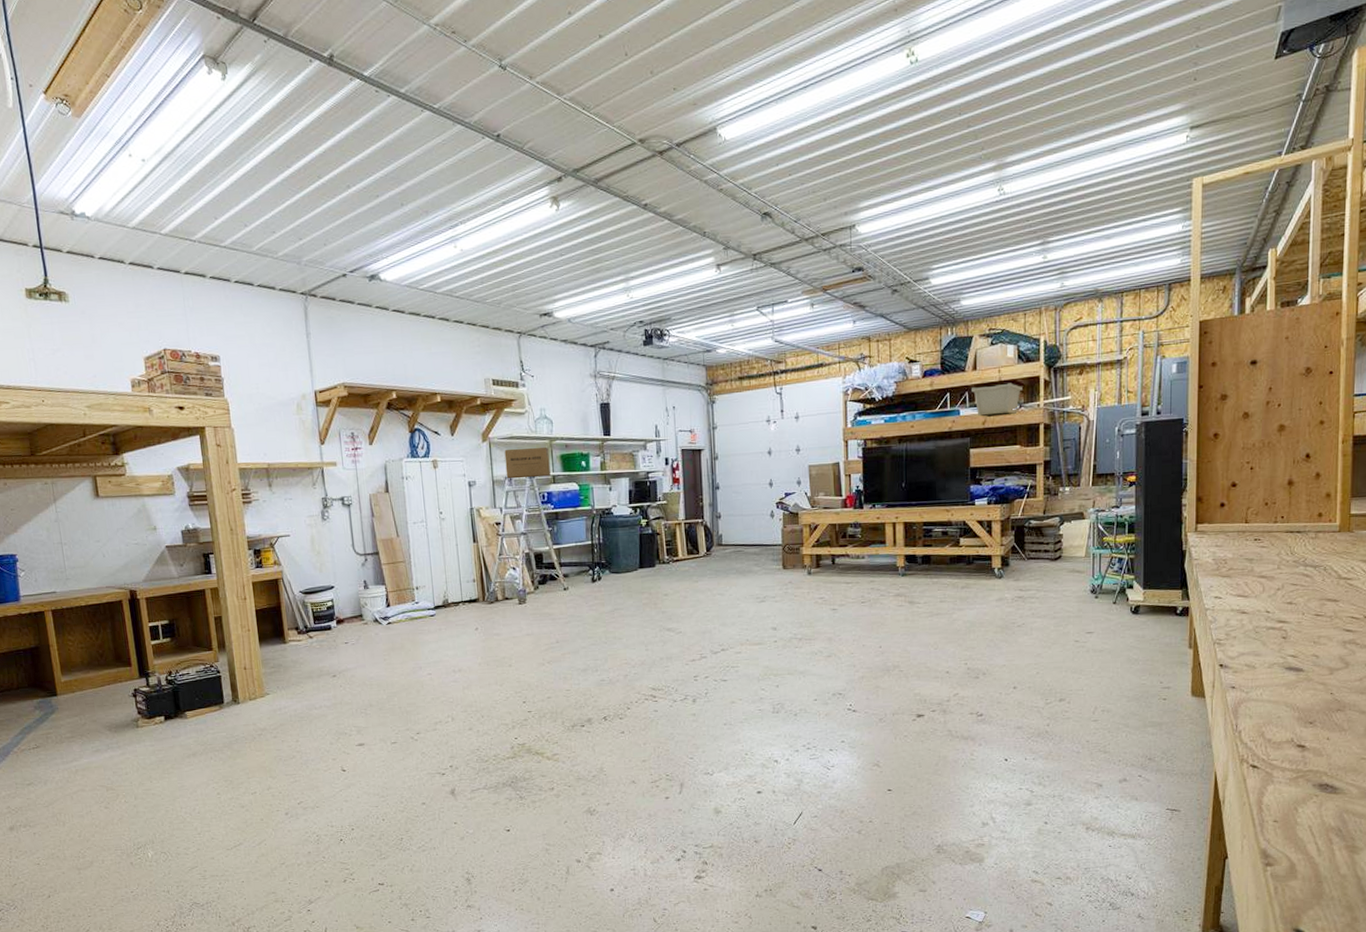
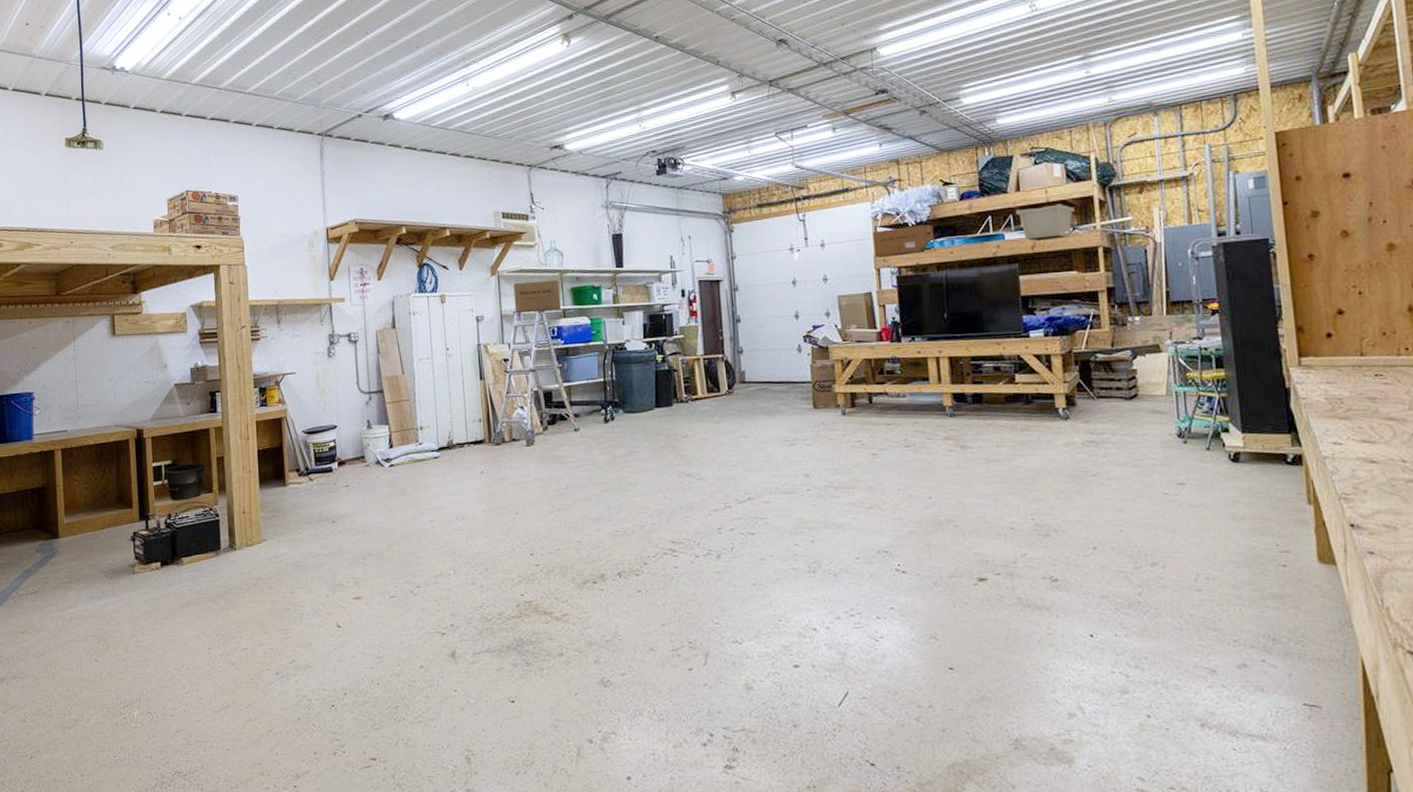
bucket: none [159,623,204,659] -> present [161,463,206,501]
box: none [842,399,898,430] -> present [872,224,935,258]

